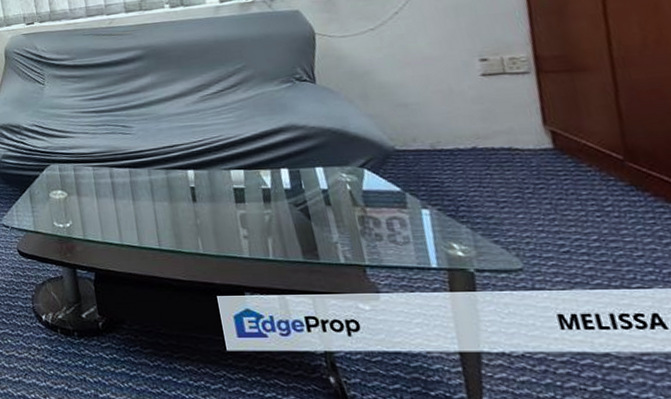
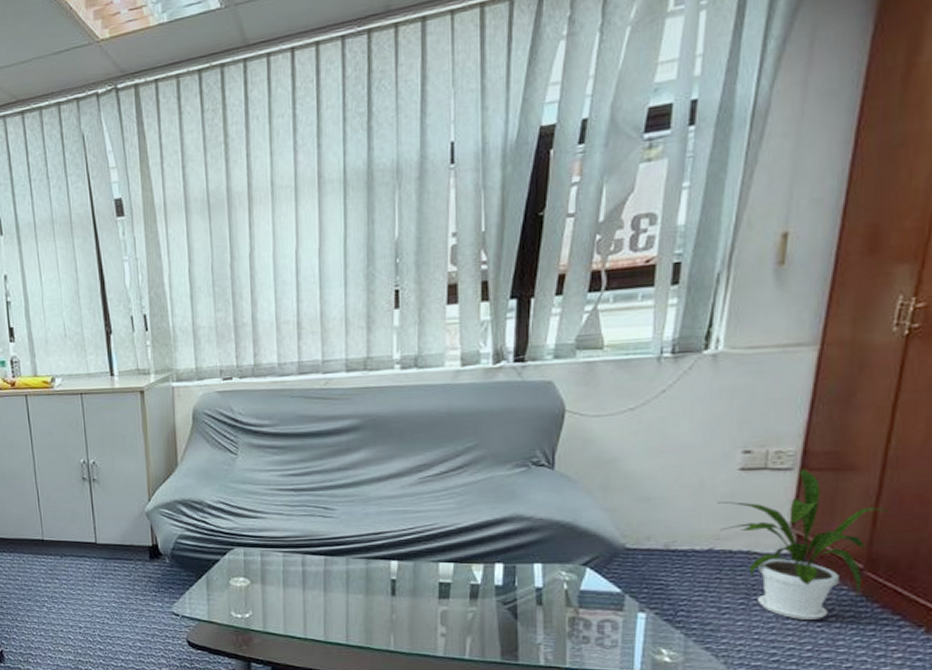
house plant: none [469,71,632,211] -> present [717,468,891,620]

